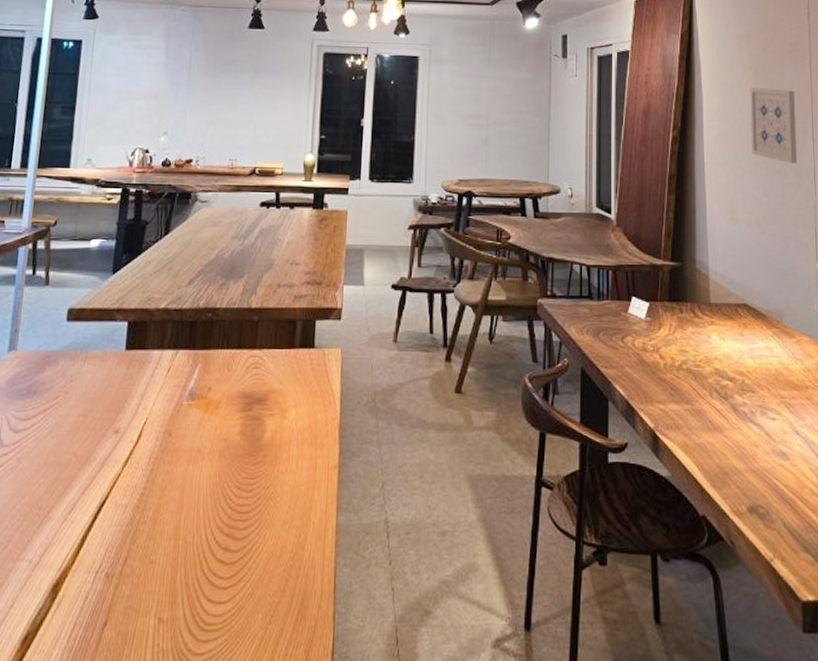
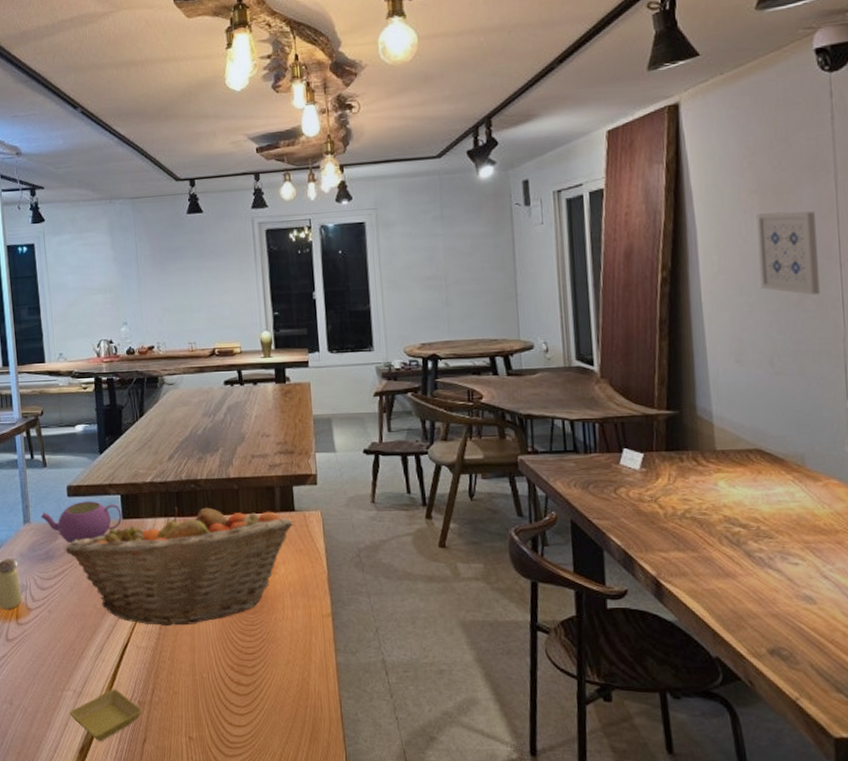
saucer: none [18,558,109,627] -> present [70,689,143,741]
teapot: none [30,327,126,377] -> present [40,501,122,544]
fruit basket: none [52,338,311,478] -> present [65,507,293,626]

